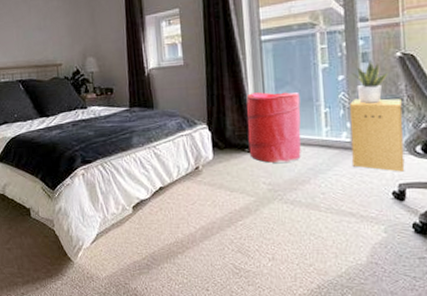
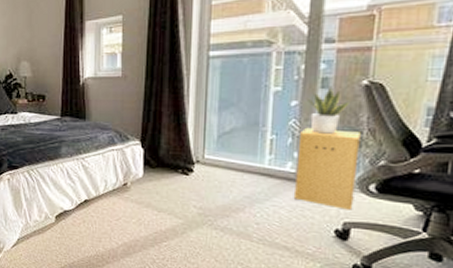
laundry hamper: present [246,92,302,164] -> none [182,112,245,189]

